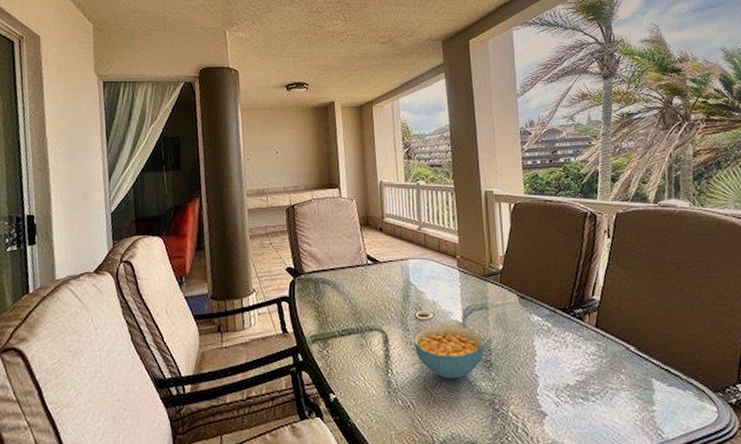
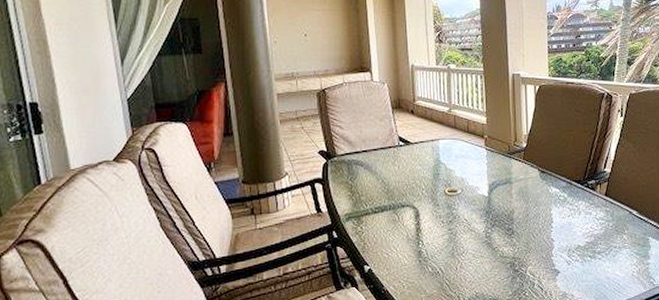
cereal bowl: present [413,325,484,379] -> none [443,199,507,246]

